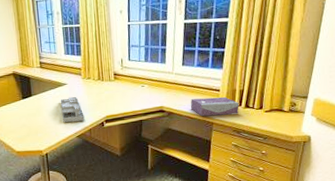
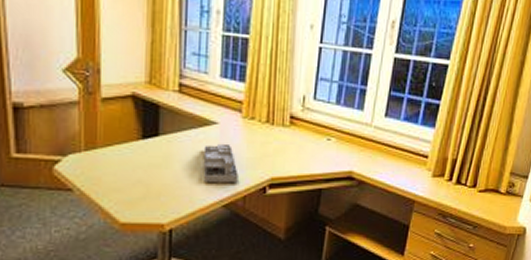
tissue box: present [190,96,239,116] -> none [388,165,450,191]

